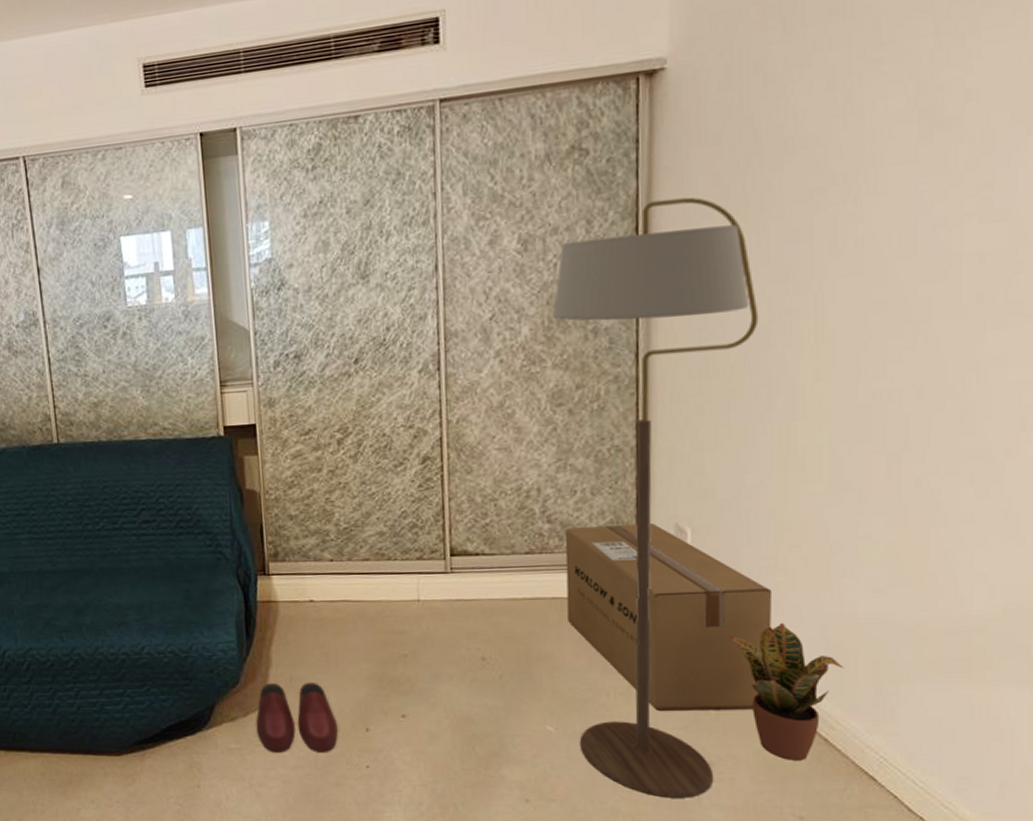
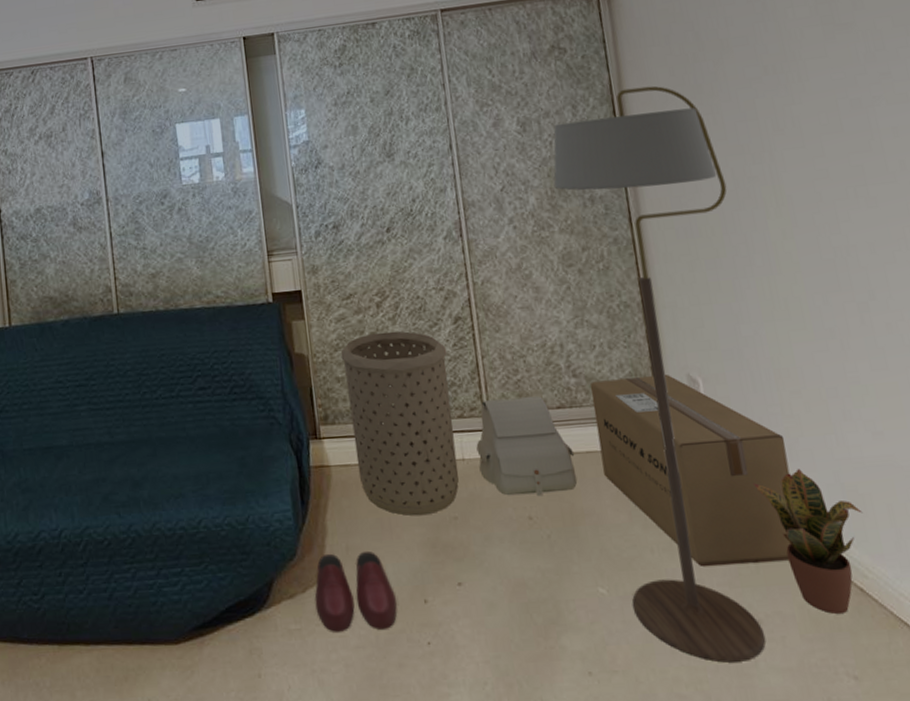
laundry basket: none [295,469,413,652] -> present [340,331,459,516]
satchel: none [433,540,539,639] -> present [476,396,578,497]

